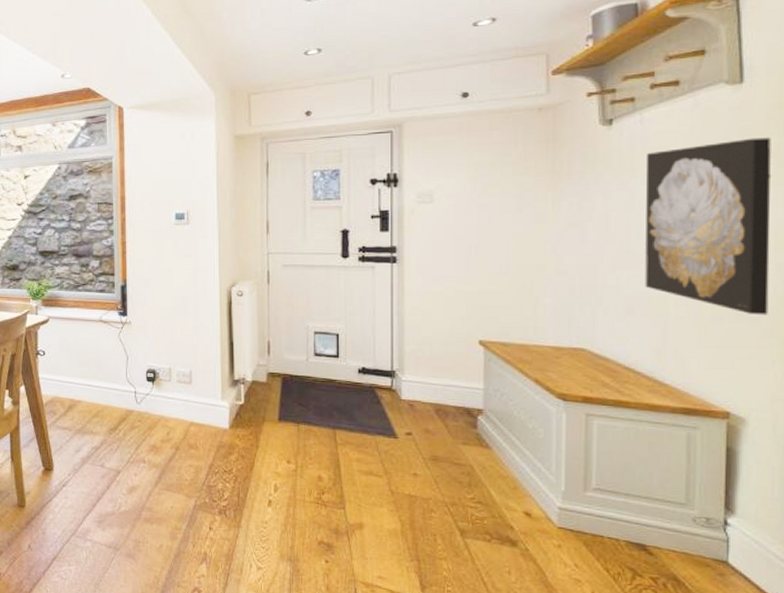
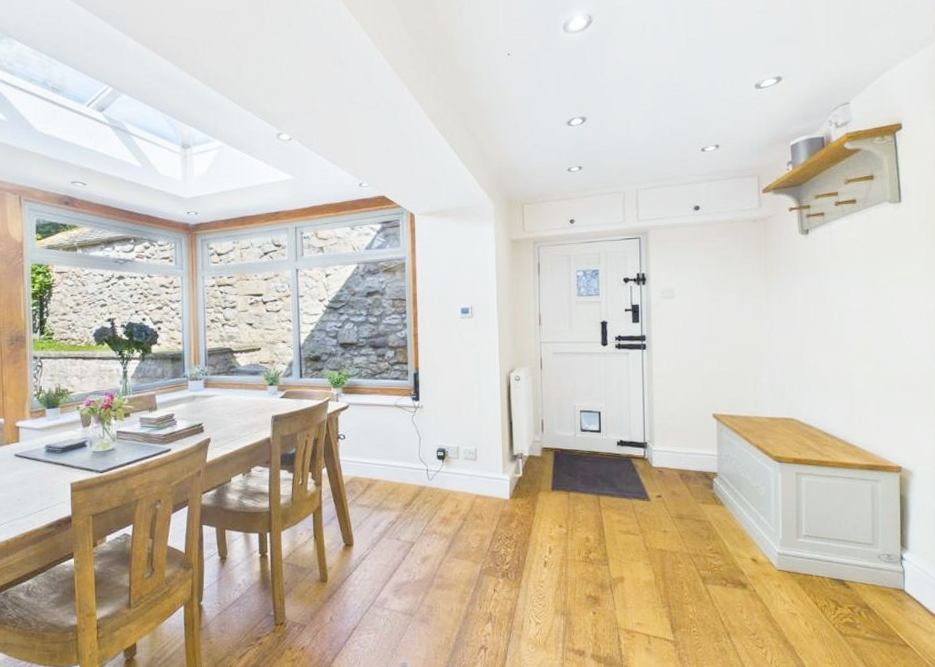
wall art: present [645,137,772,315] -> none [835,245,926,388]

